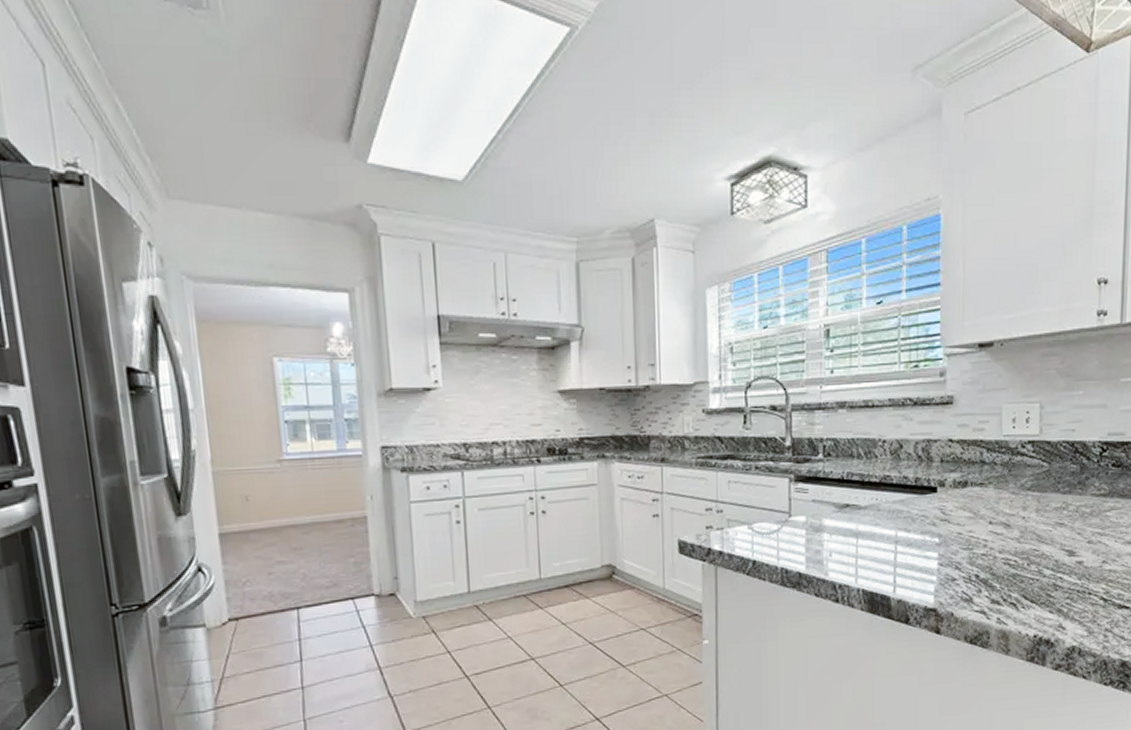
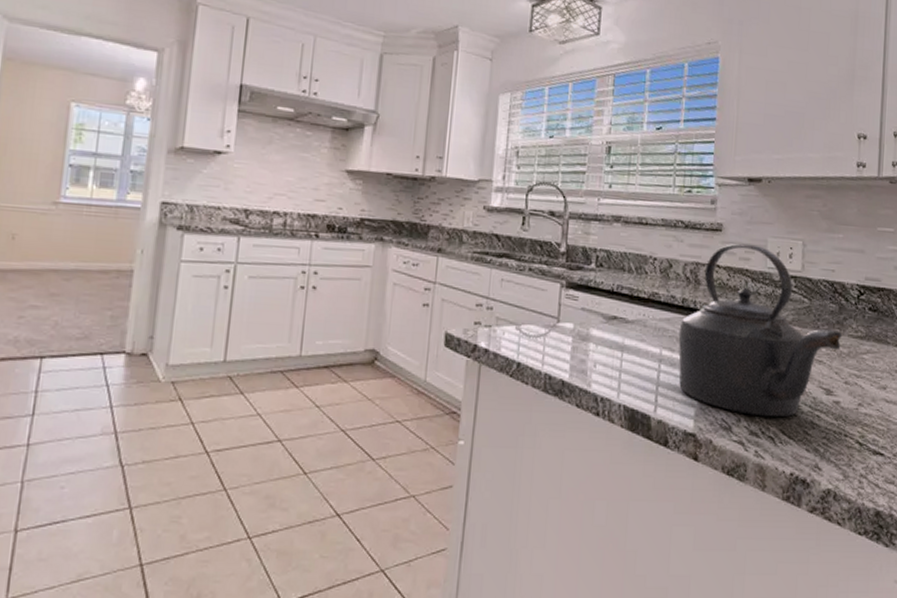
kettle: none [913,413,1085,585] -> present [678,243,843,417]

